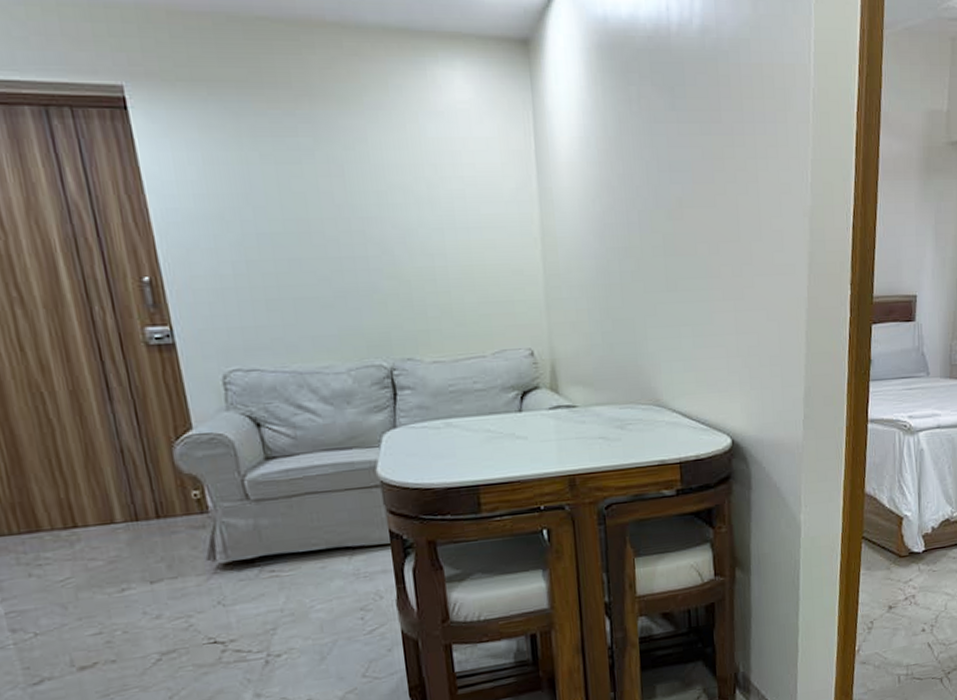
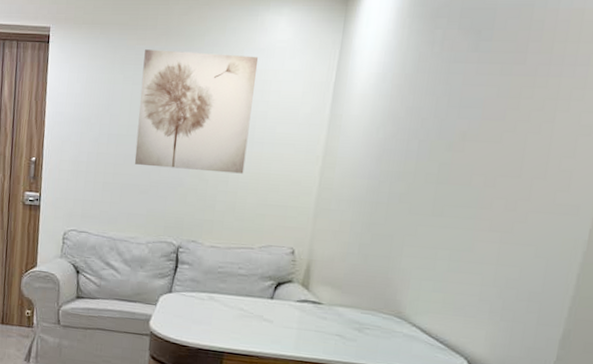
wall art: none [282,115,453,272] -> present [134,49,259,174]

